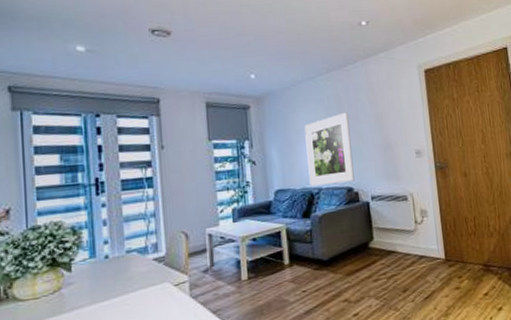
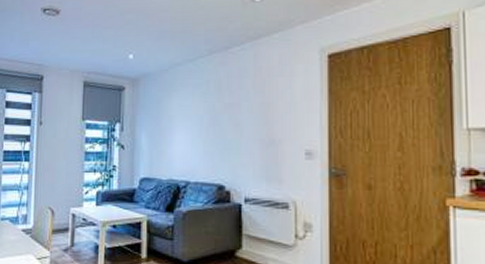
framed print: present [304,112,355,187] -> none [177,100,228,179]

